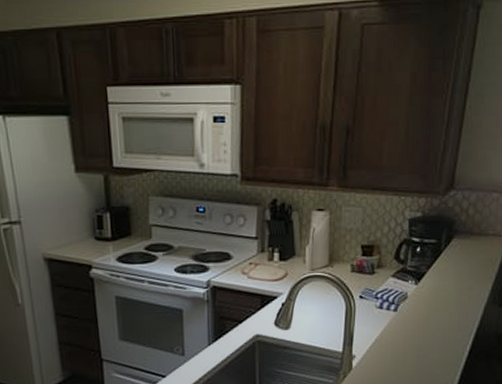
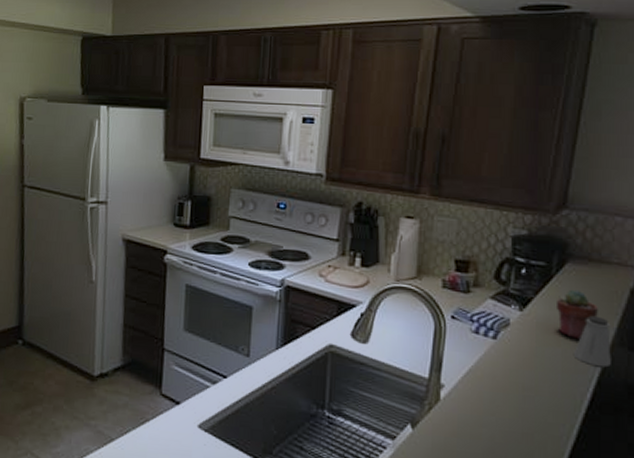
potted succulent: none [444,261,477,303] -> present [555,289,598,339]
saltshaker: none [457,281,487,324] -> present [573,315,611,368]

